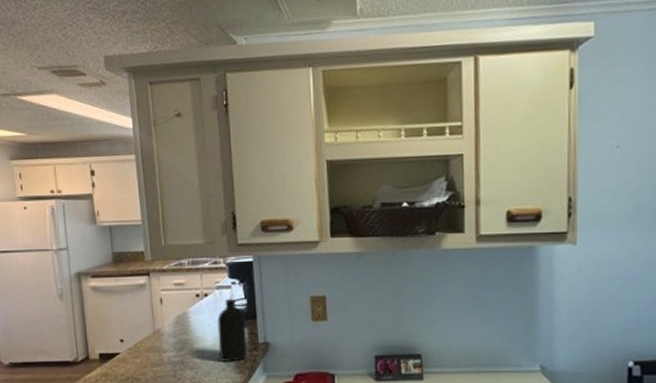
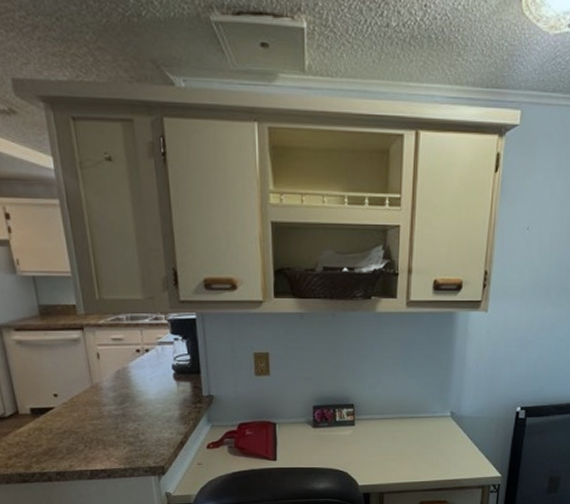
bottle: present [217,298,248,362] -> none [160,354,192,414]

